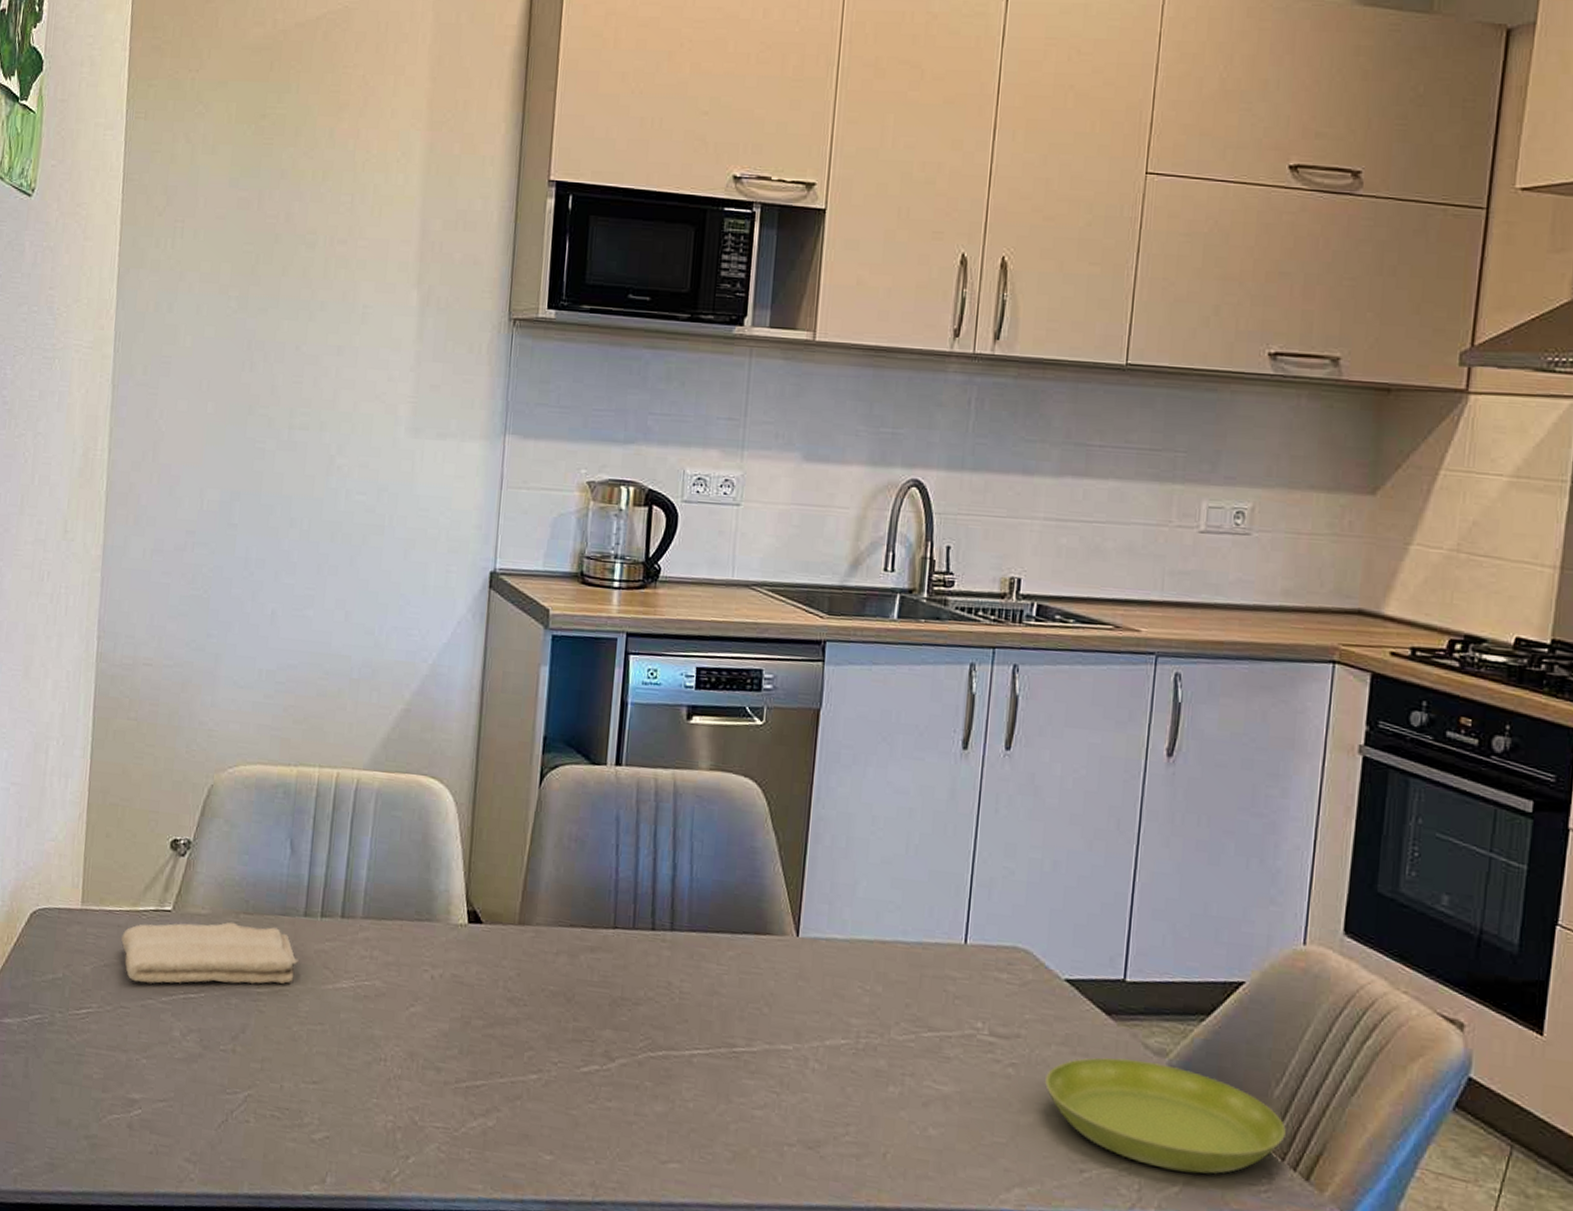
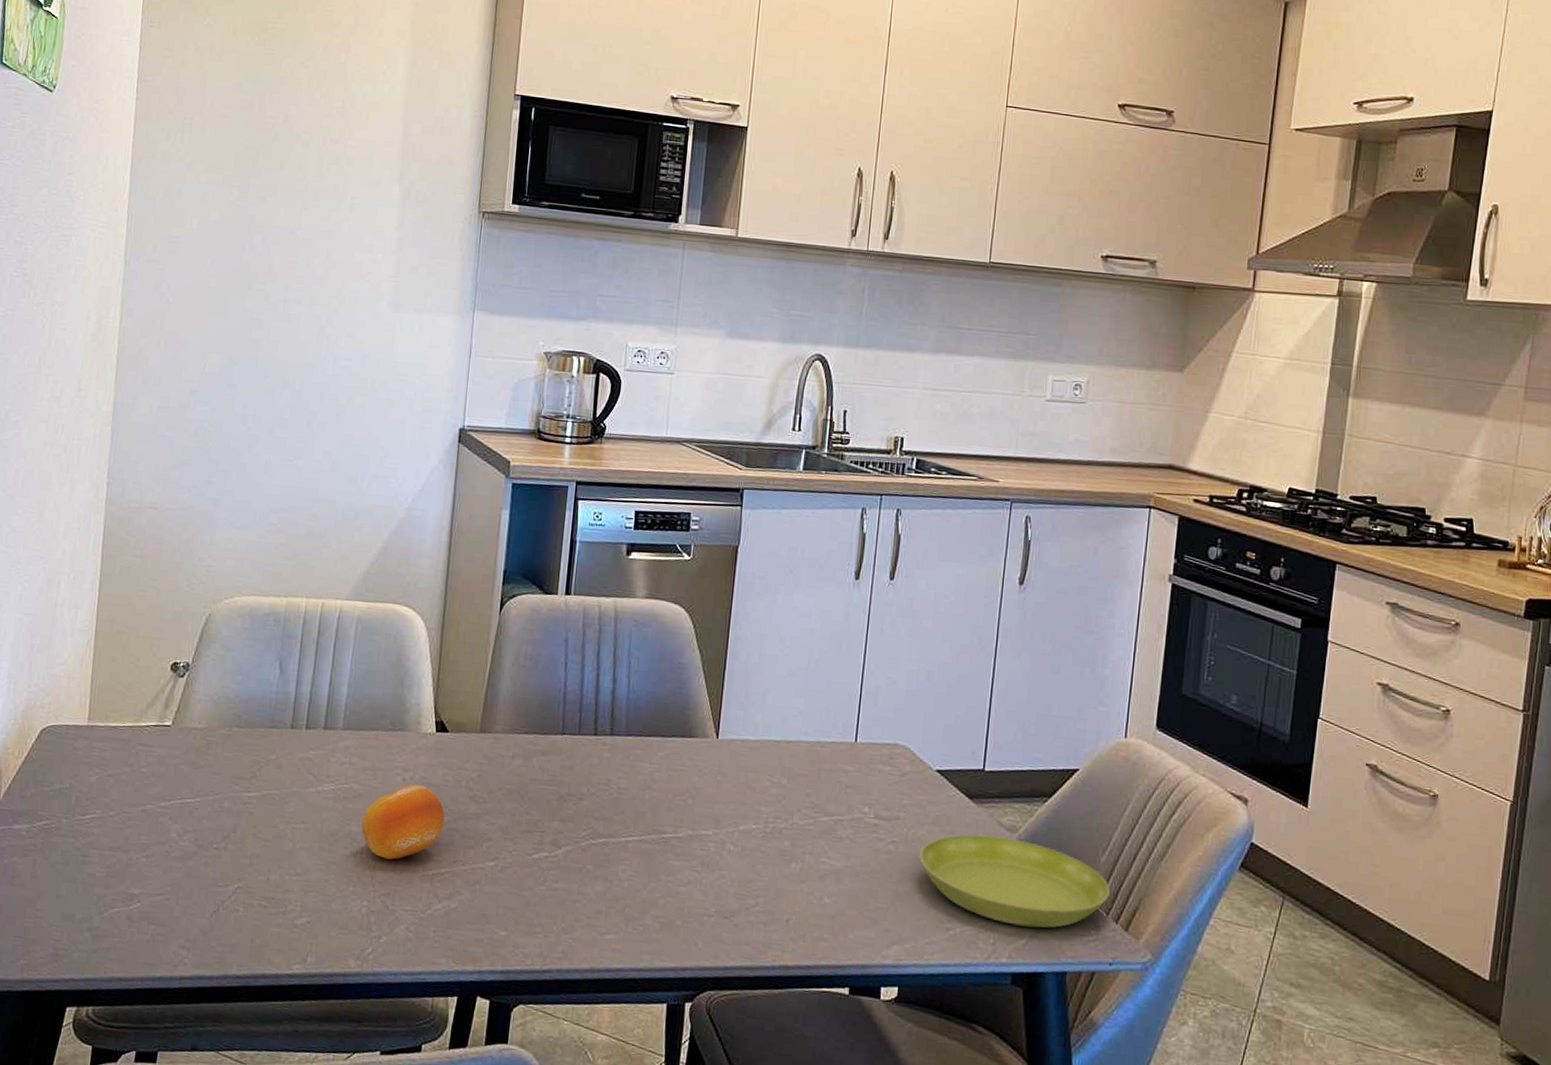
washcloth: present [120,922,300,985] -> none [123,734,286,791]
fruit: none [385,982,480,1069] -> present [361,783,445,860]

